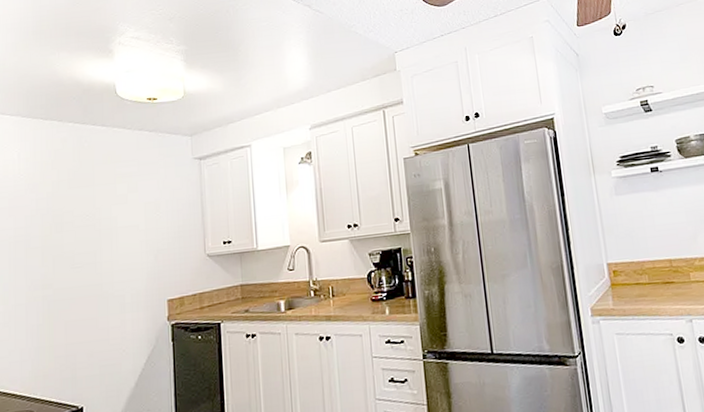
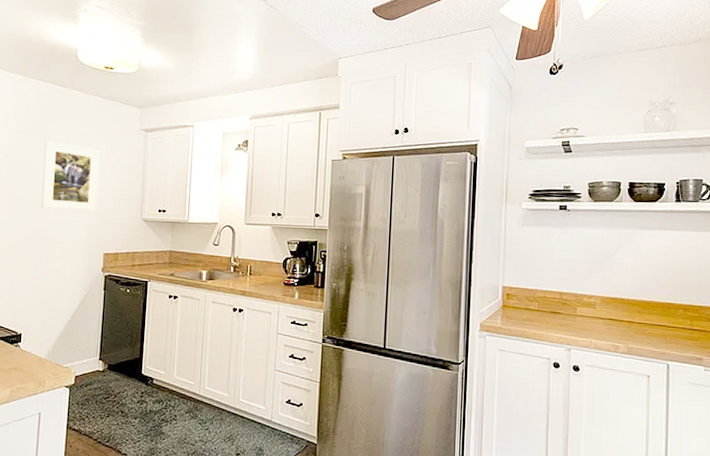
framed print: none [90,186,155,262] -> present [40,141,100,212]

